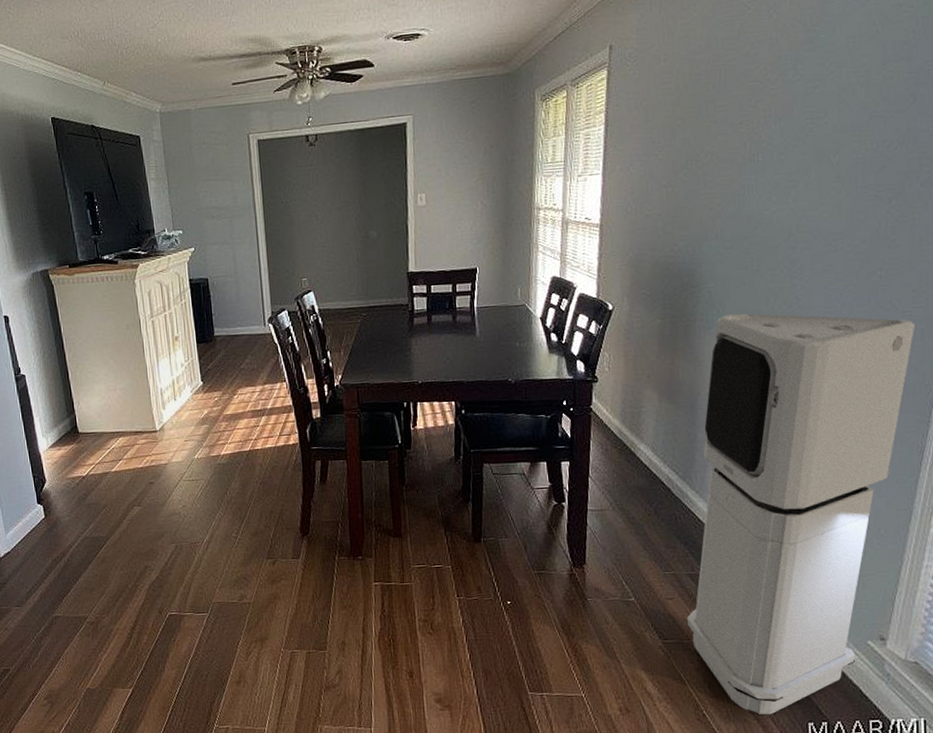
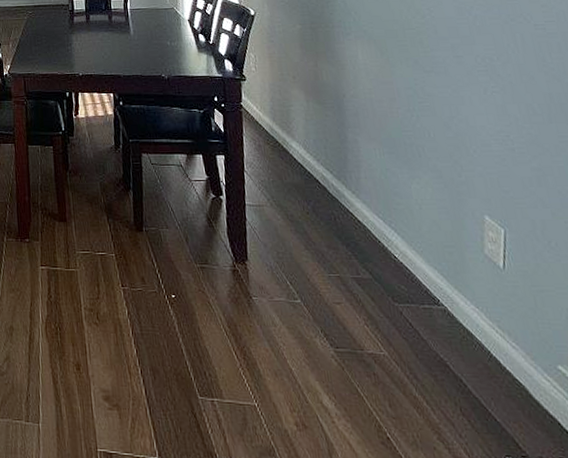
air purifier: present [686,313,916,715] -> none [352,22,551,445]

